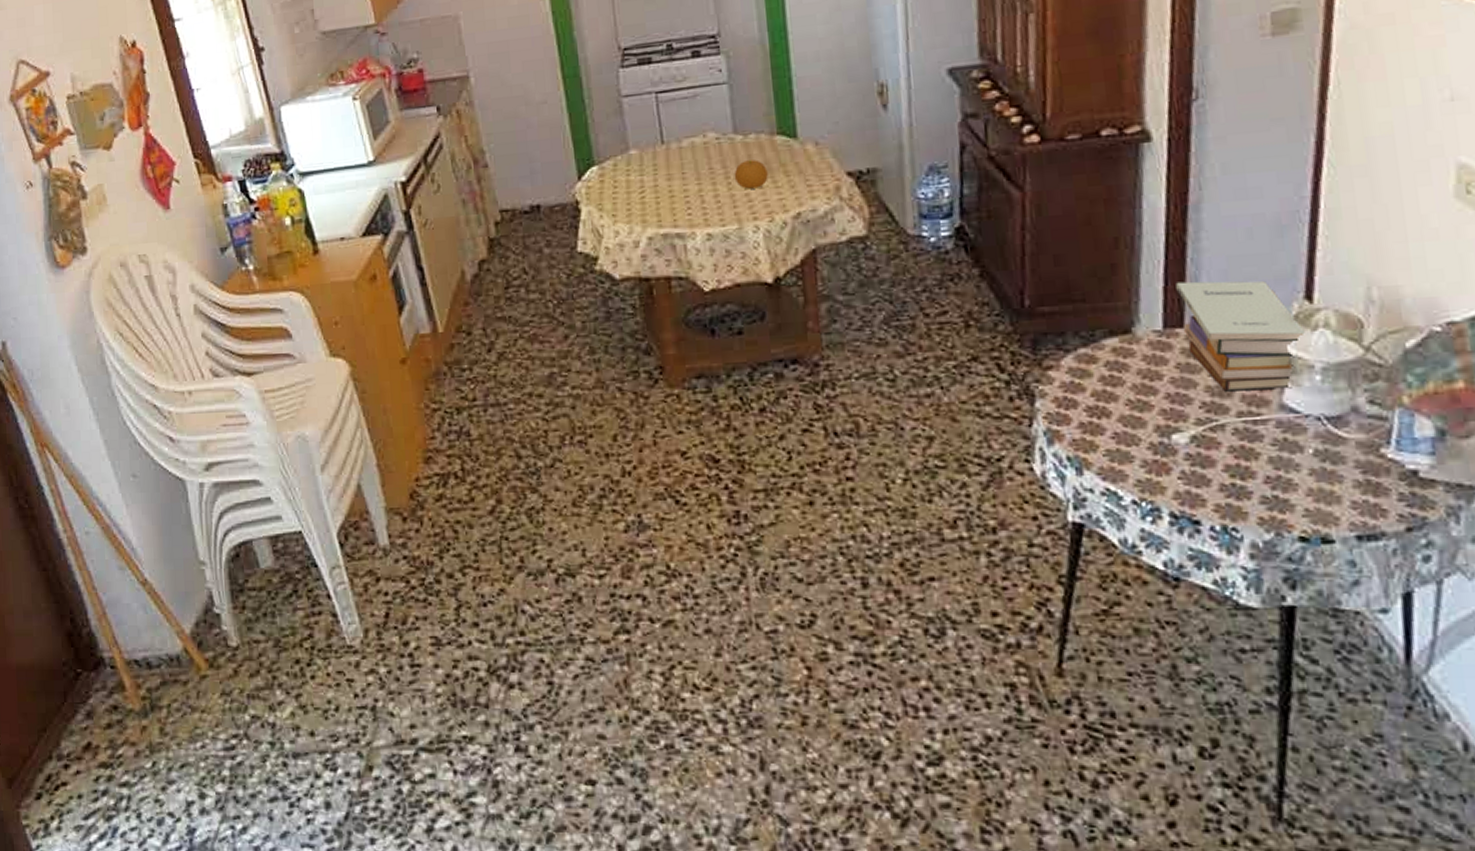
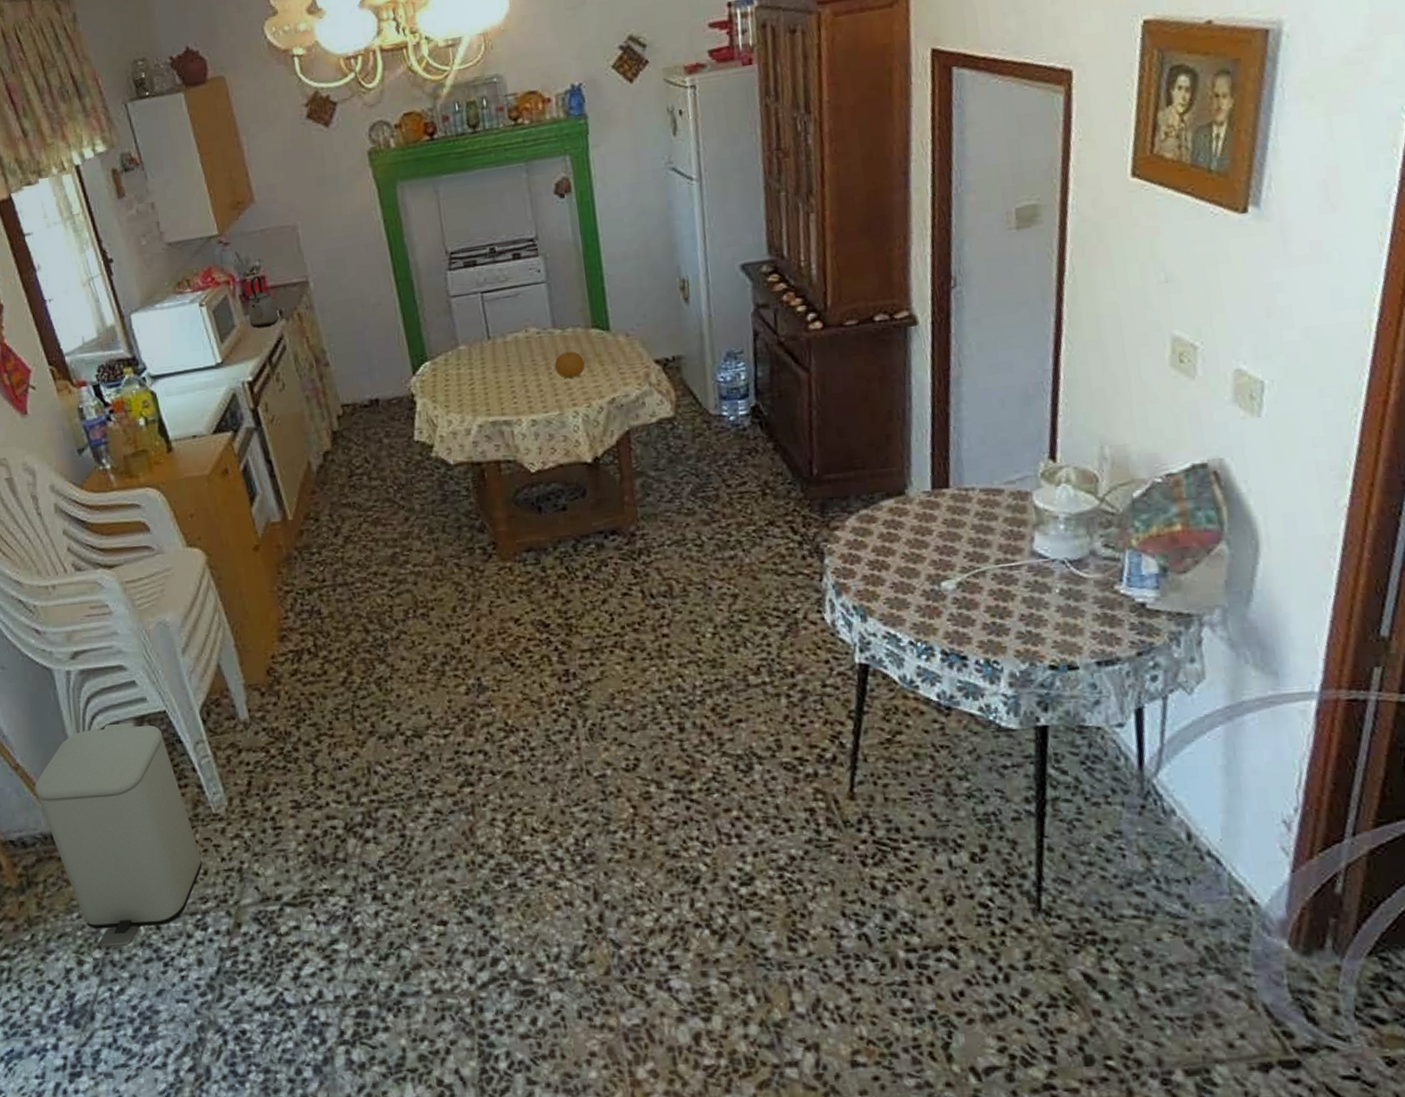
pedal bin: none [162,541,333,783] -> present [34,722,202,948]
kettle: none [403,68,437,125] -> present [247,275,280,328]
books: present [1175,280,1305,392] -> none [941,444,1050,542]

